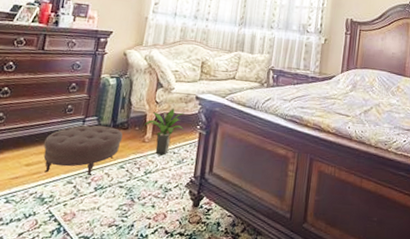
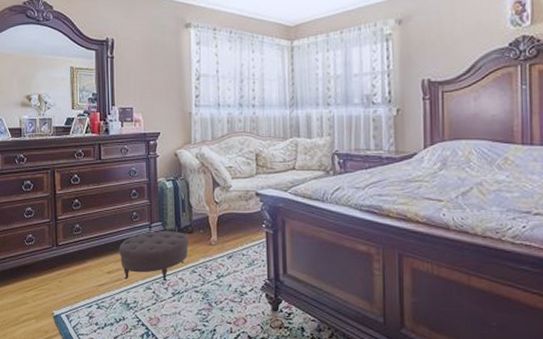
potted plant: present [144,108,184,155] -> none [208,207,249,258]

